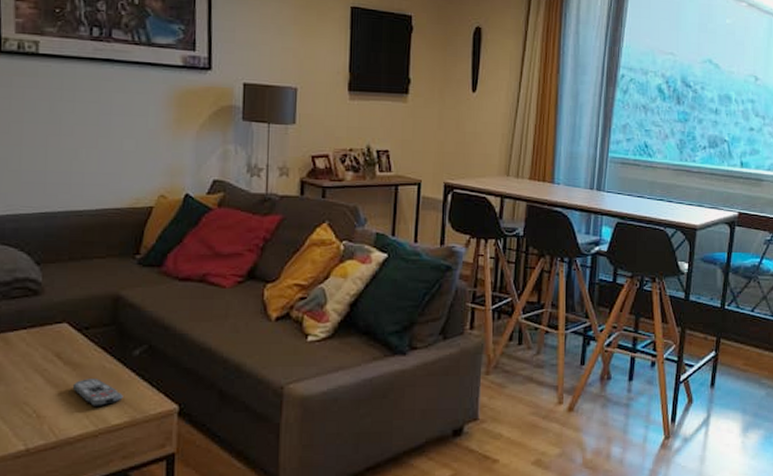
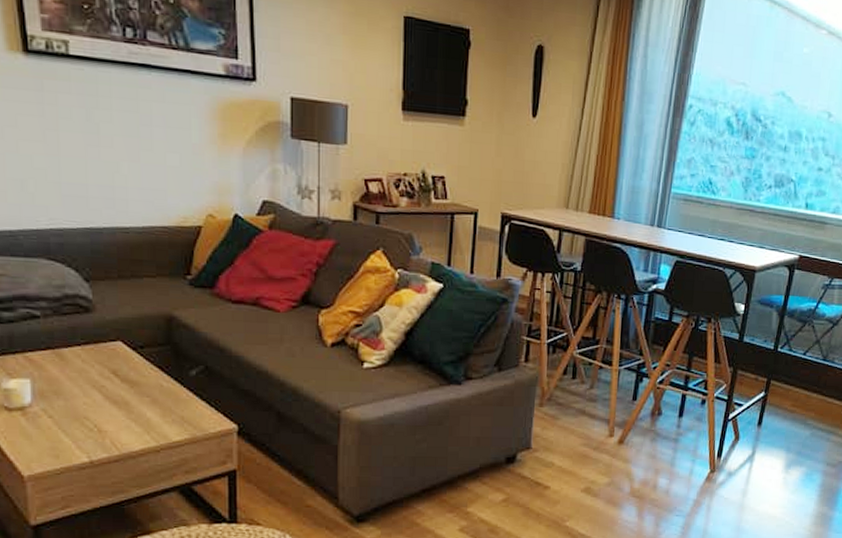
remote control: present [72,379,123,406] -> none [131,396,182,423]

